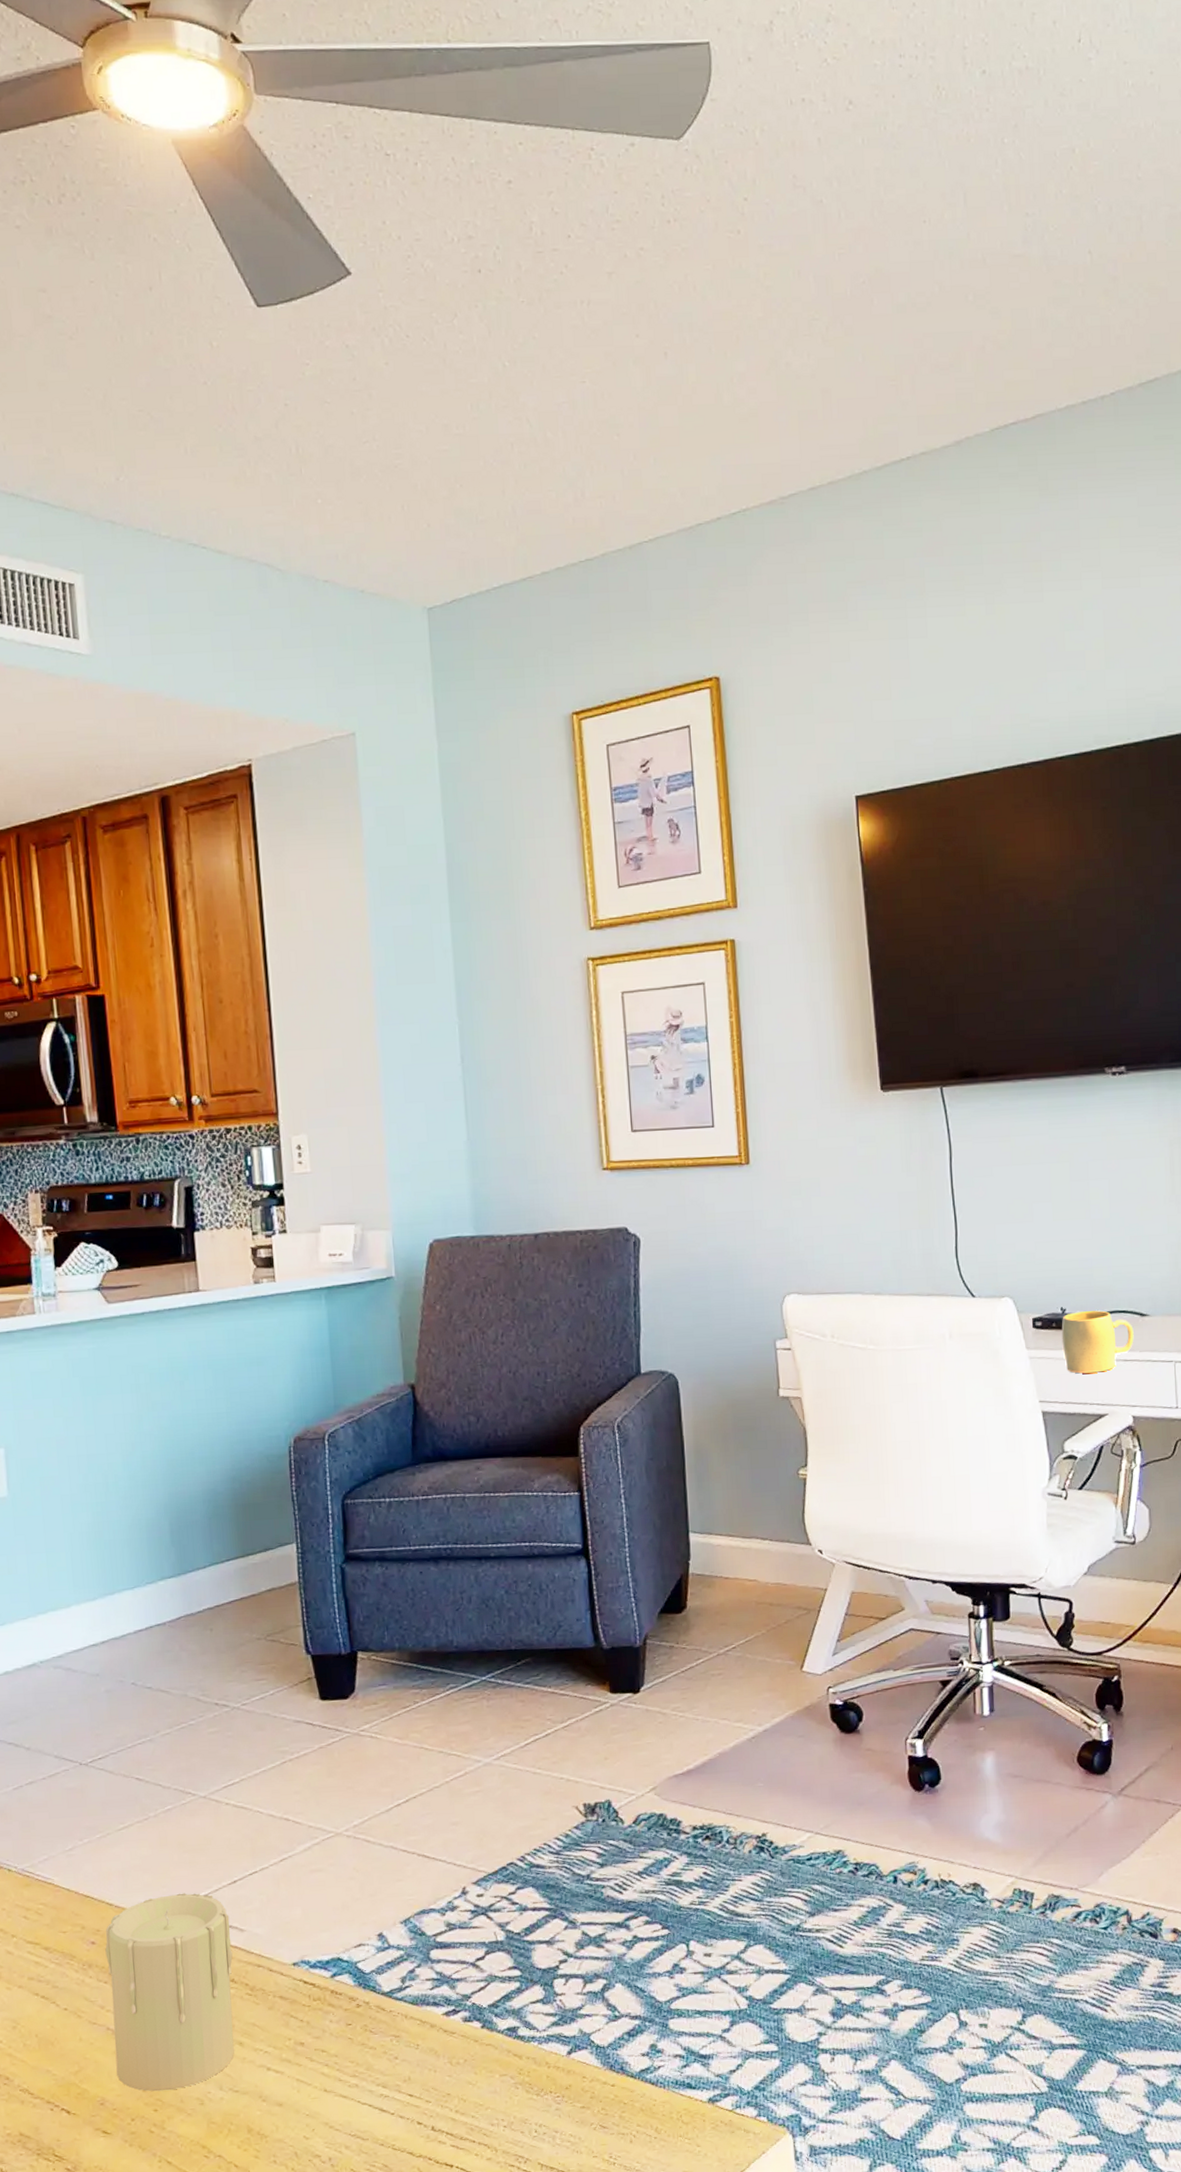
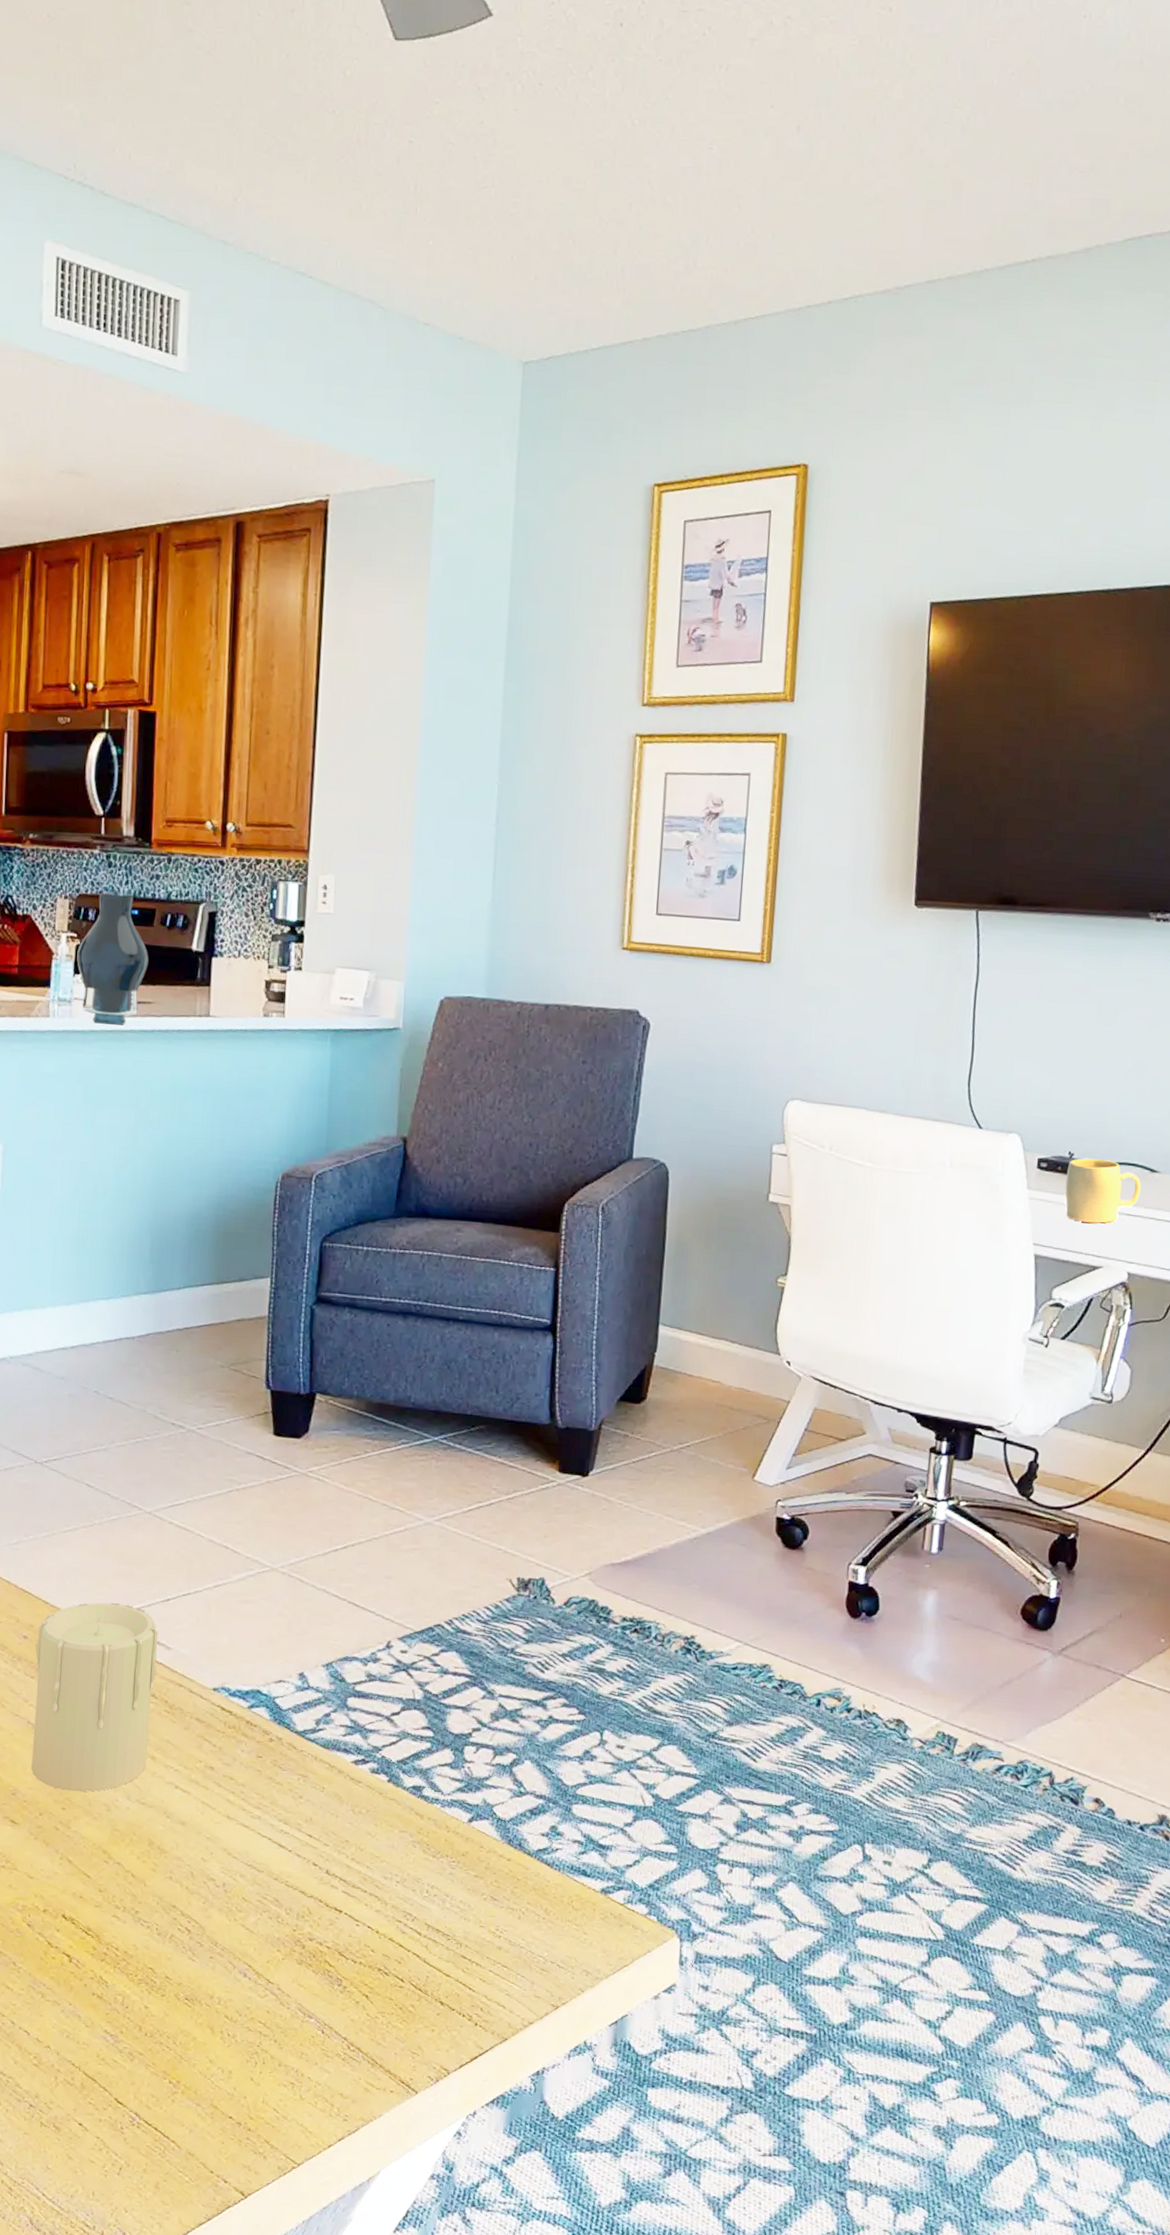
vase: none [55,1181,130,1314] -> present [77,894,149,1025]

